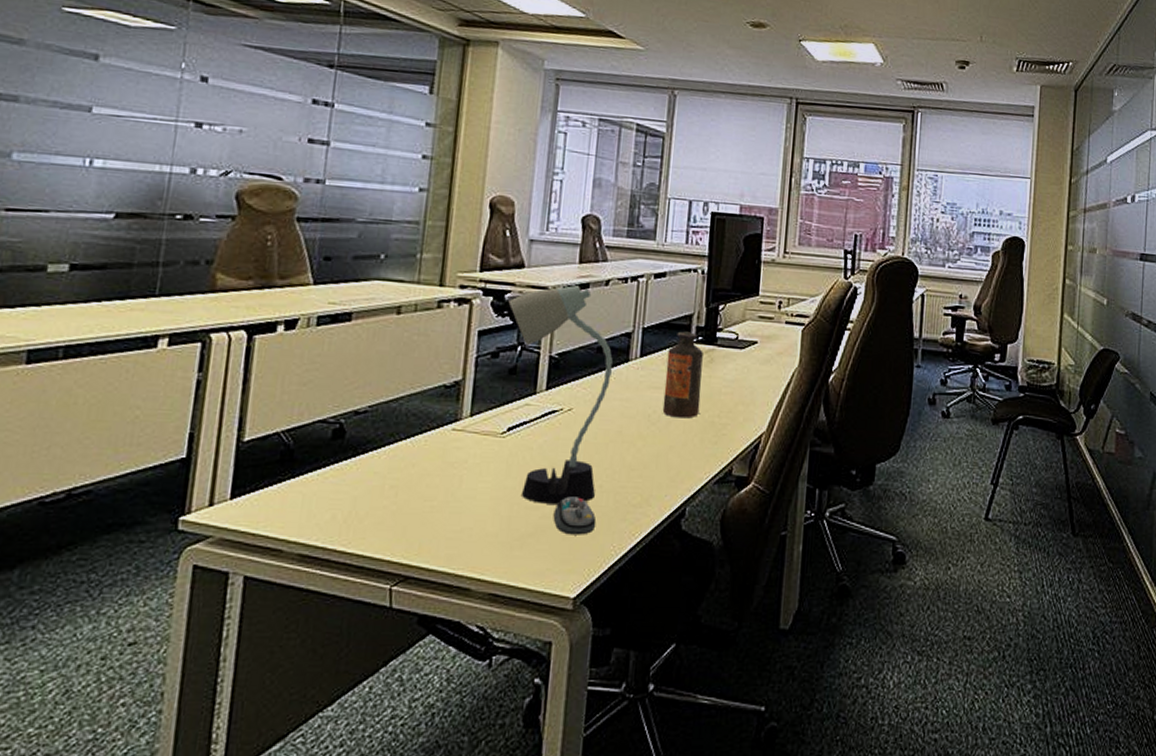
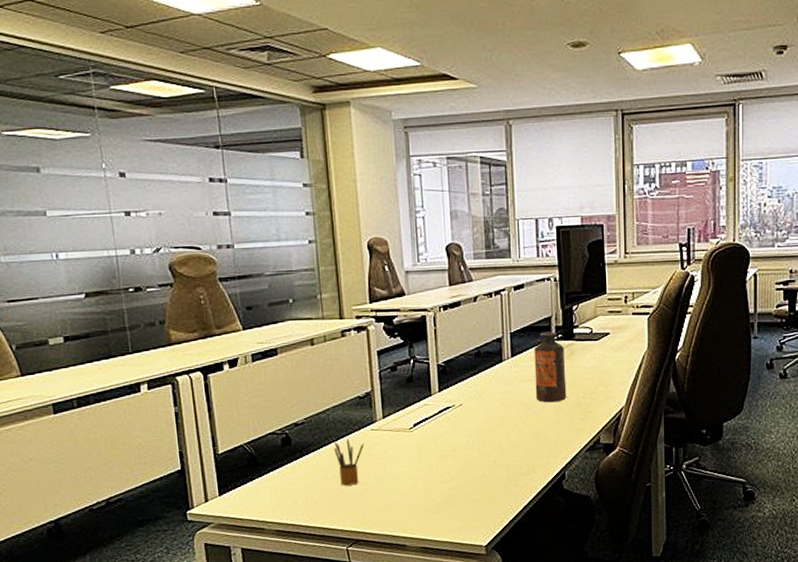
pencil box: none [399,437,440,501] -> present [334,438,364,486]
desk lamp: present [508,285,613,504] -> none [397,305,490,479]
computer mouse: present [553,496,597,535] -> none [460,471,495,500]

